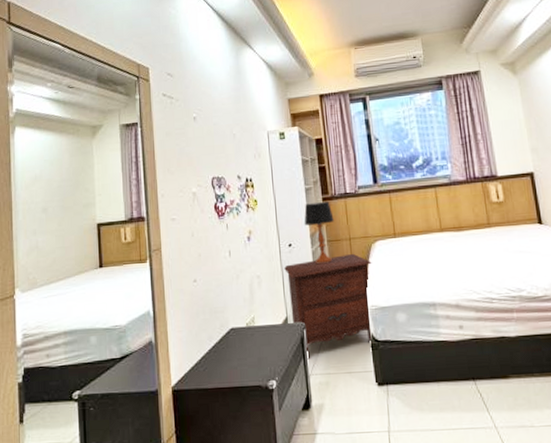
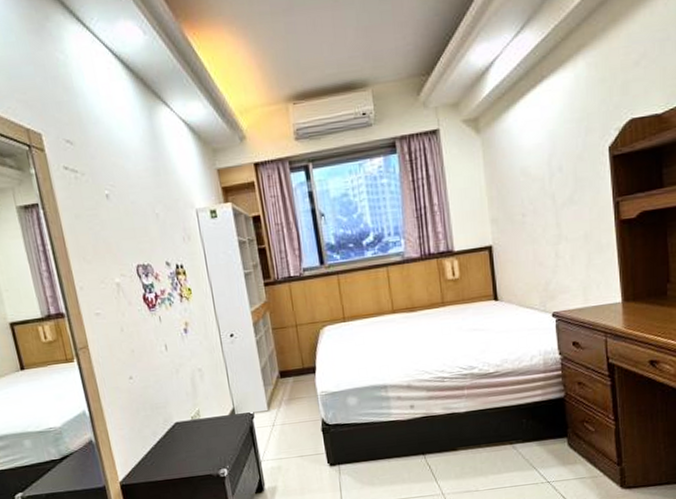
nightstand: present [284,253,374,360] -> none [227,340,325,447]
table lamp: present [304,201,334,265] -> none [245,286,278,354]

